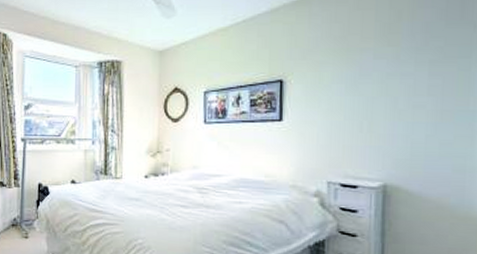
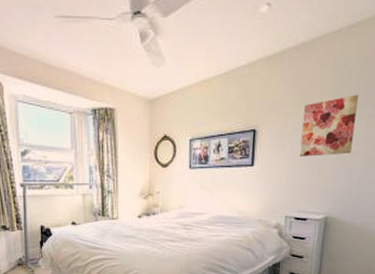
wall art: none [341,37,414,110] -> present [299,94,359,157]

